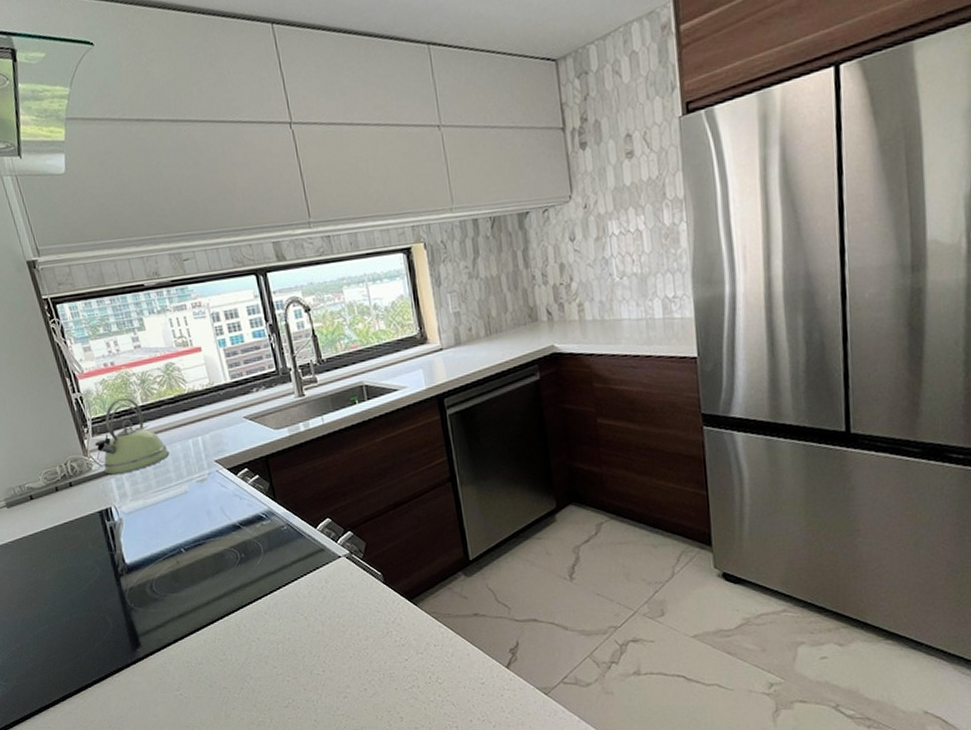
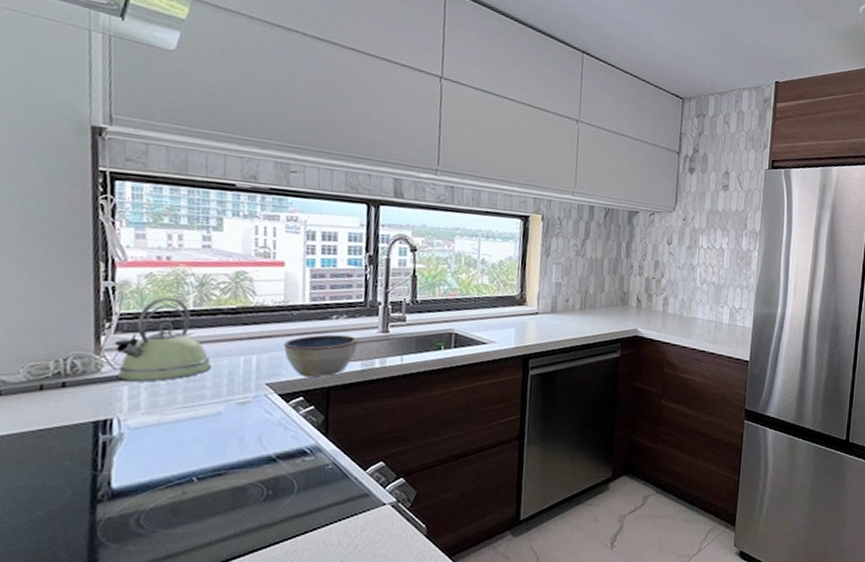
bowl: none [219,405,281,450] -> present [283,334,358,378]

